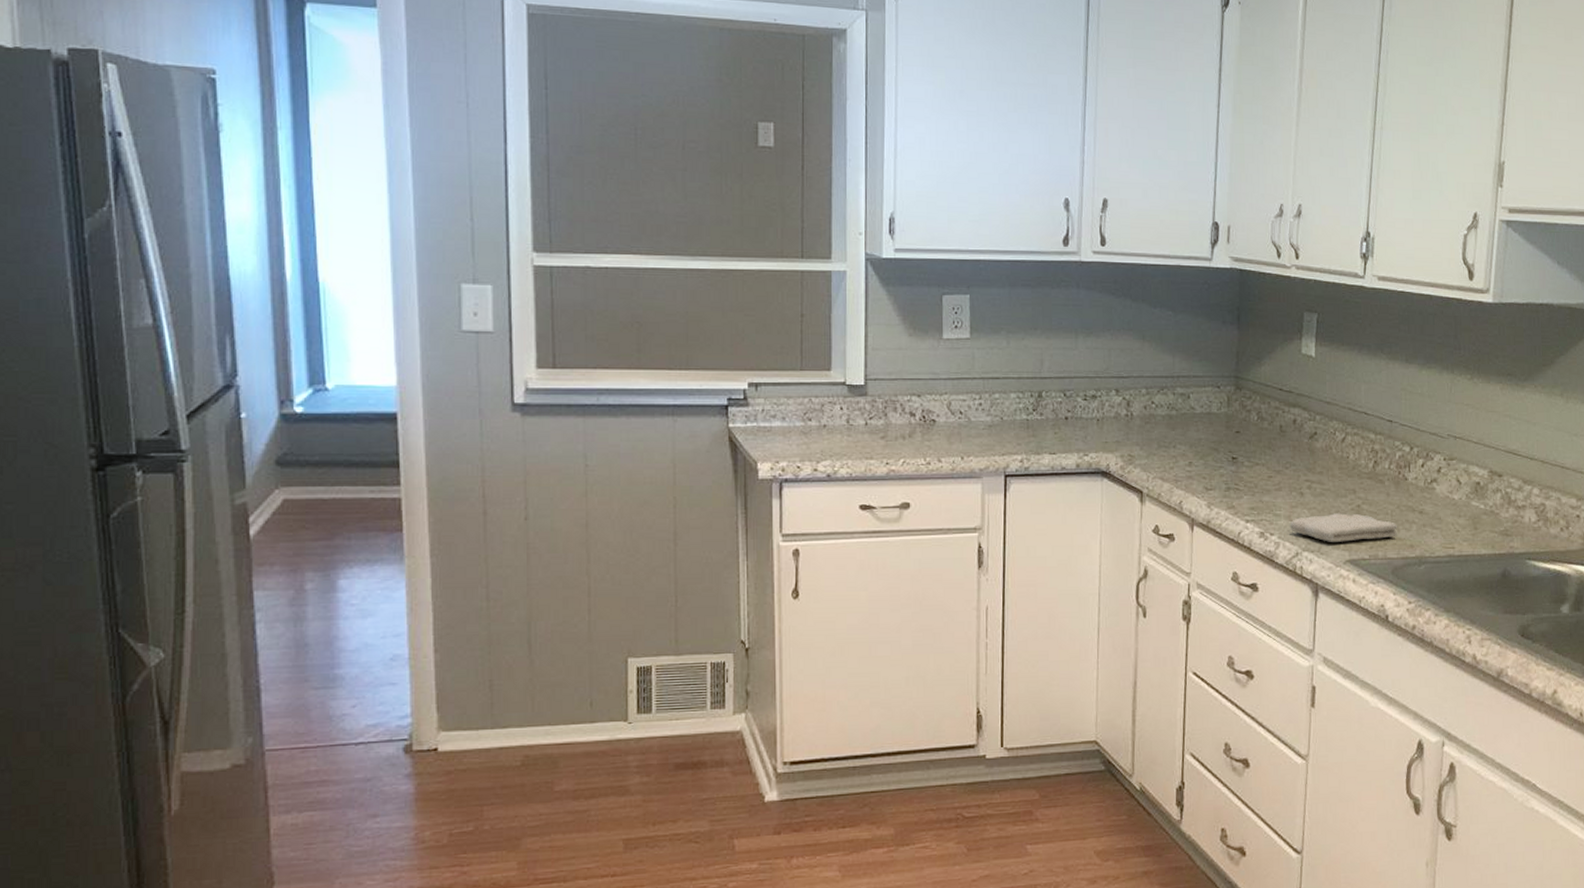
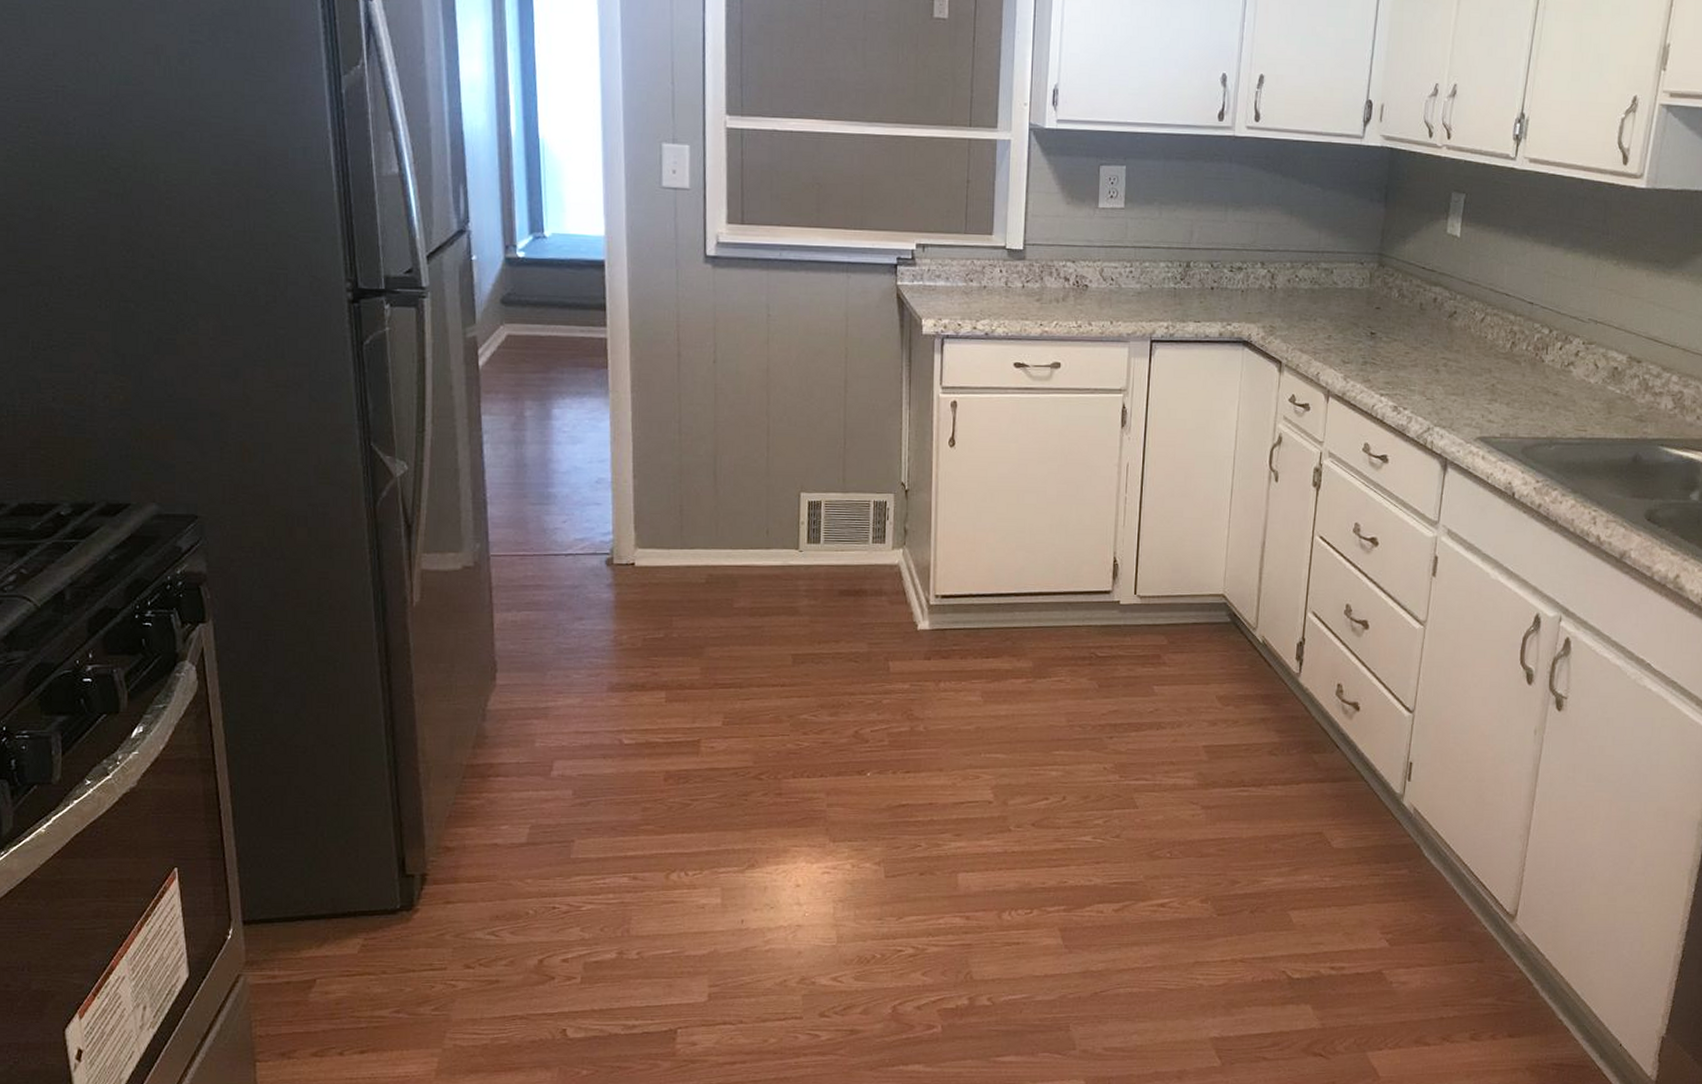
washcloth: present [1289,513,1397,542] -> none [1423,391,1530,420]

